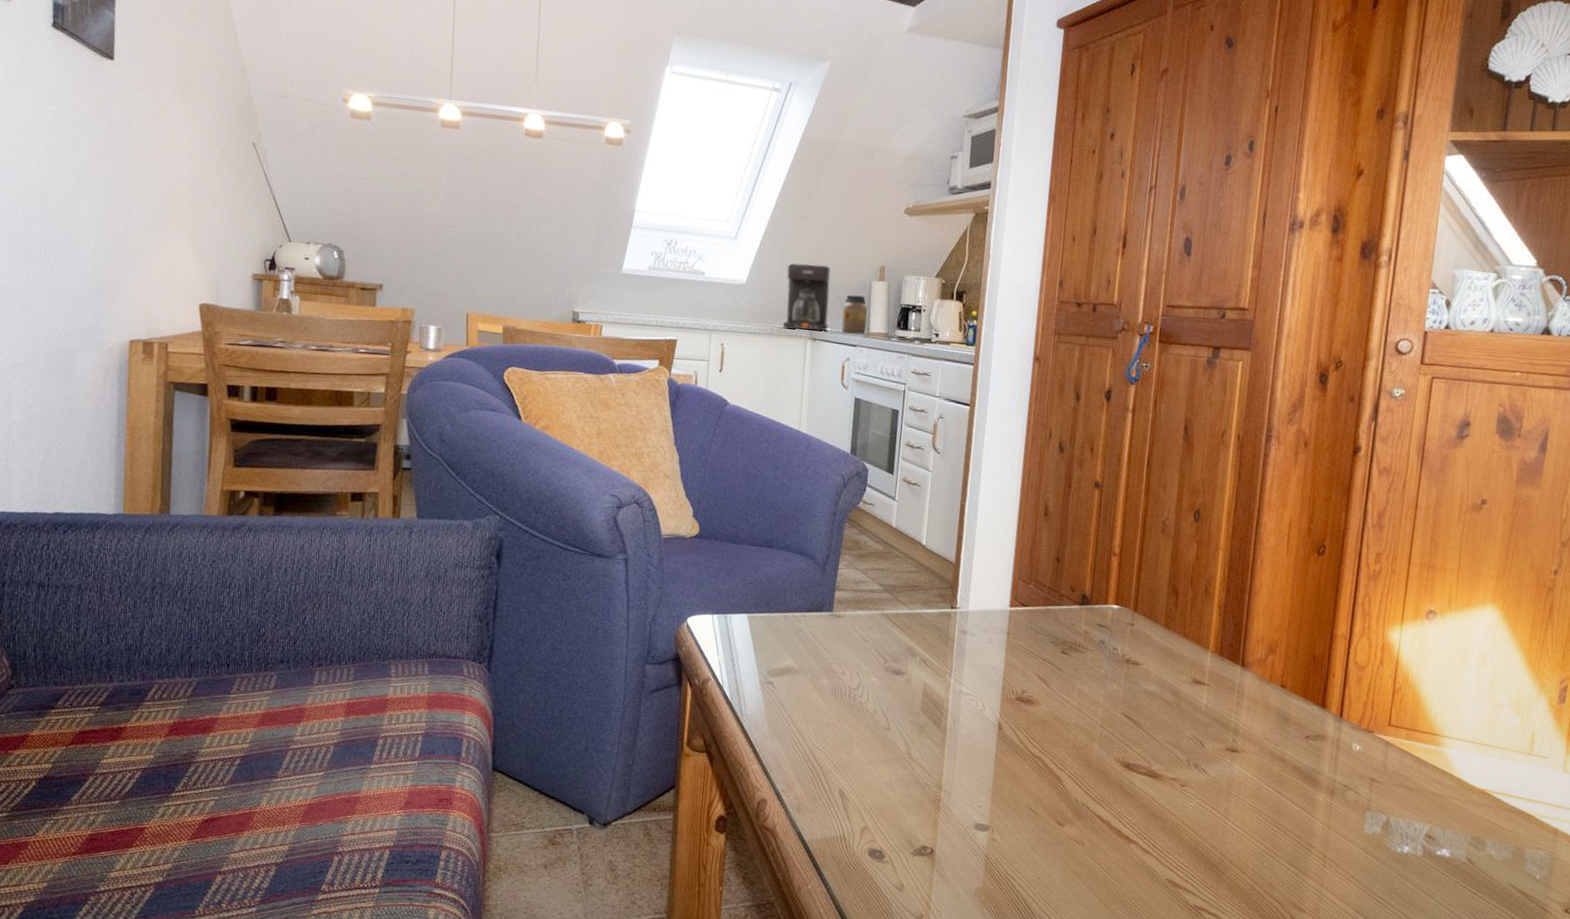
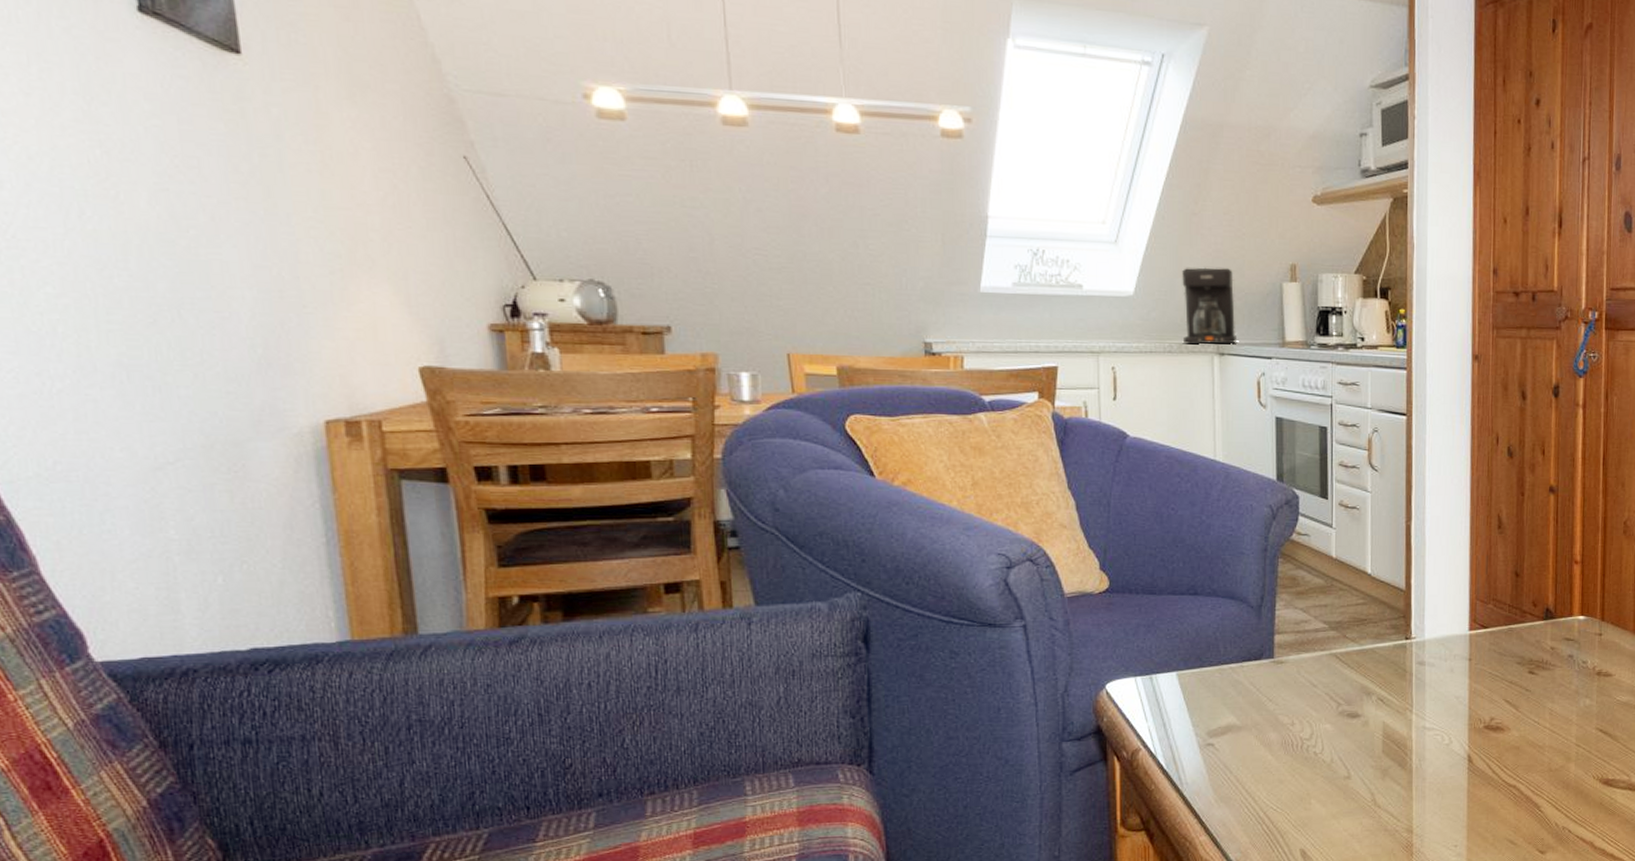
jar: present [841,294,867,335] -> none [1251,300,1281,346]

